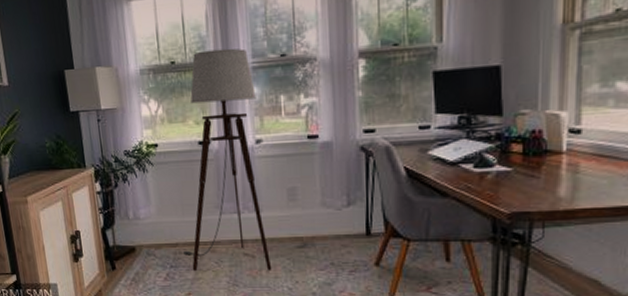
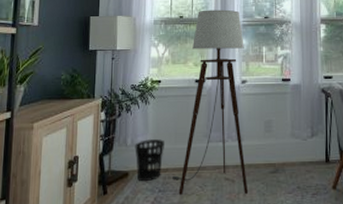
wastebasket: none [138,211,171,257] -> present [135,139,164,182]

